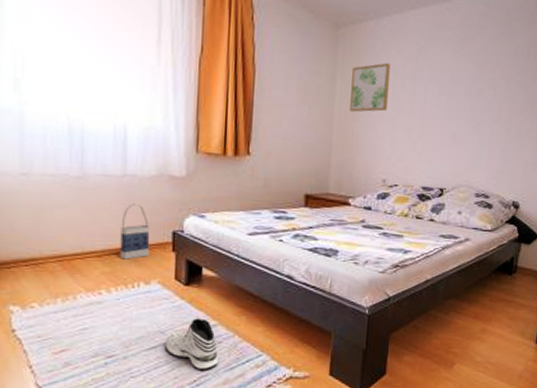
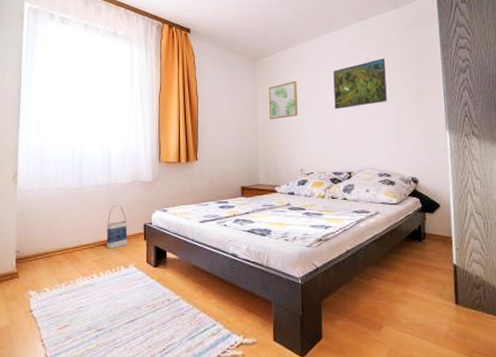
sneaker: present [165,318,219,370] -> none [141,294,183,340]
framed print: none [434,48,506,108] -> present [333,58,387,110]

